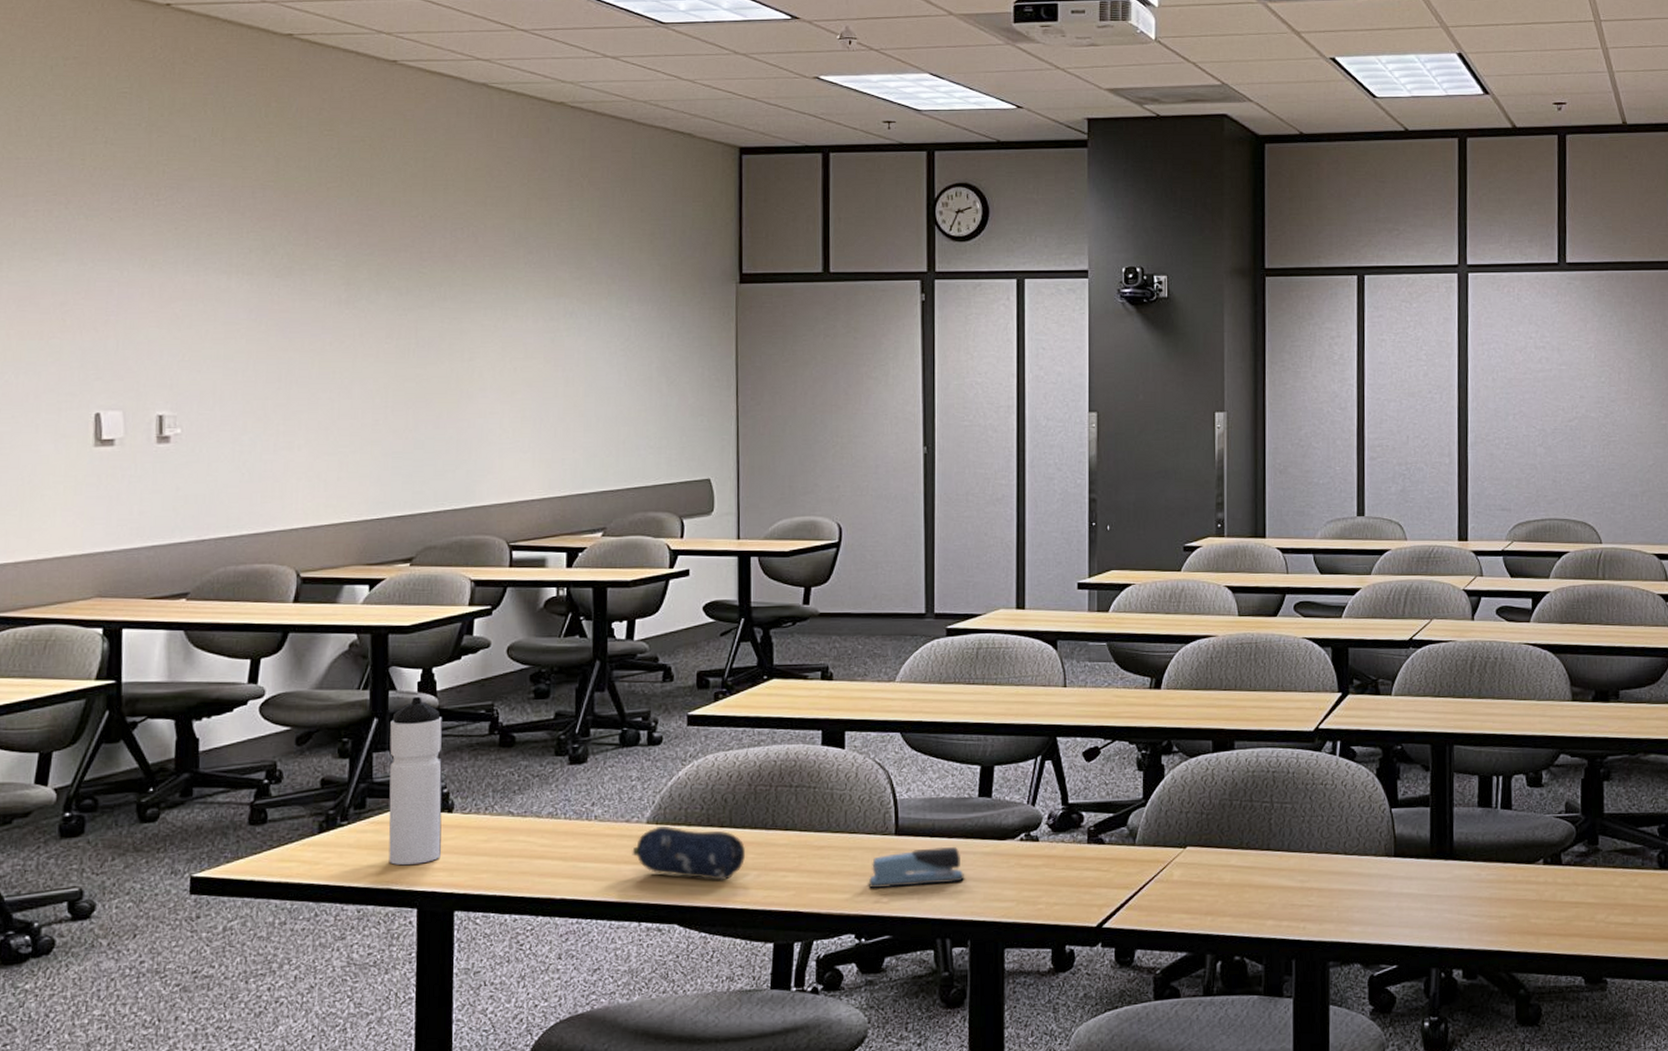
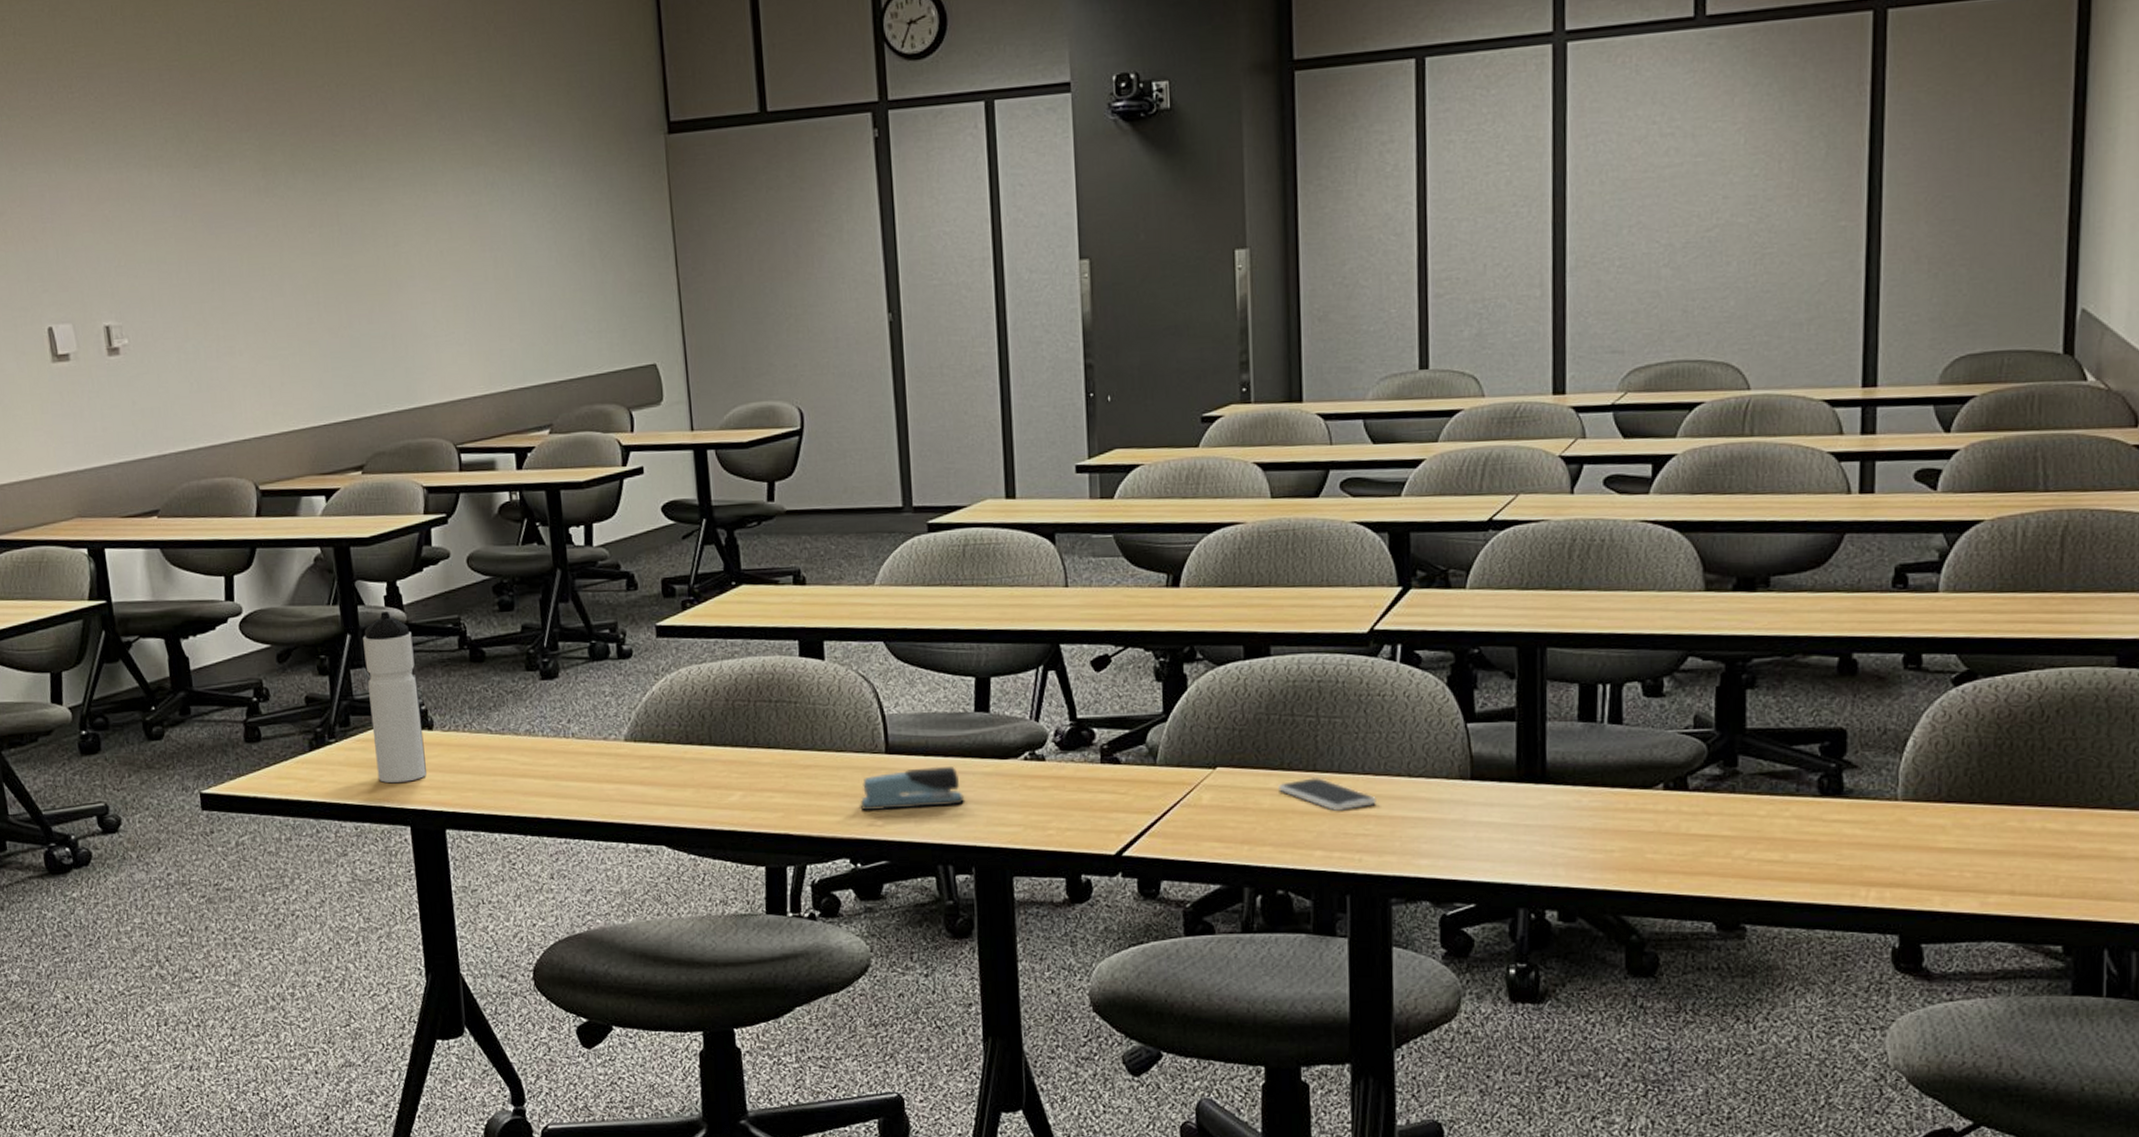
pencil case: present [632,825,745,881] -> none [613,743,728,802]
smartphone: none [1238,856,1318,885] -> present [1278,778,1376,811]

